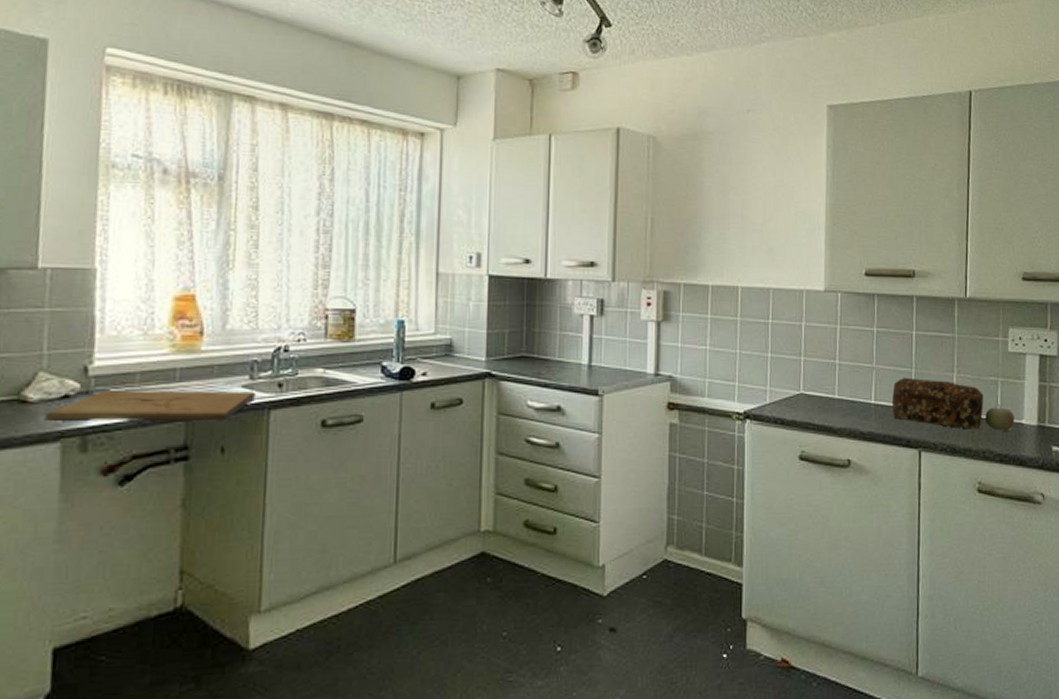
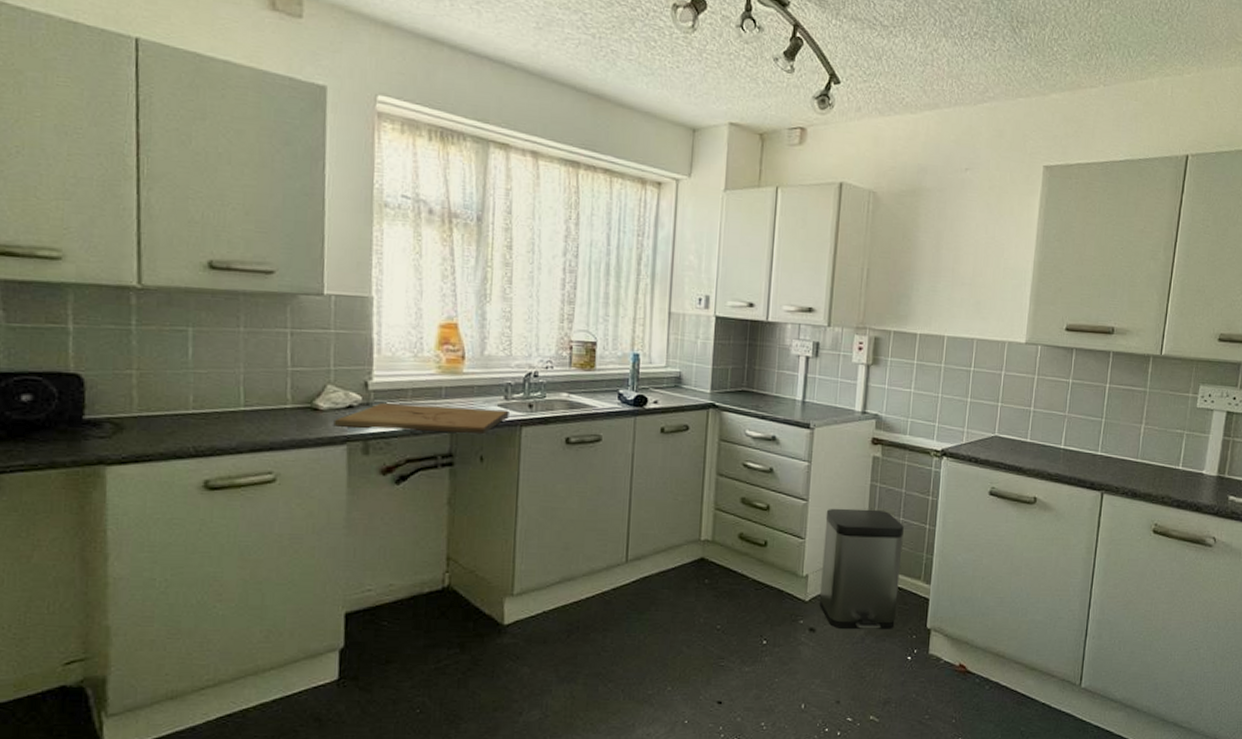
pedal bin: none [619,483,709,626] -> present [819,508,904,629]
bread loaf: present [892,377,984,429] -> none [1080,426,1168,477]
fruit: present [985,404,1015,431] -> none [1167,455,1196,479]

